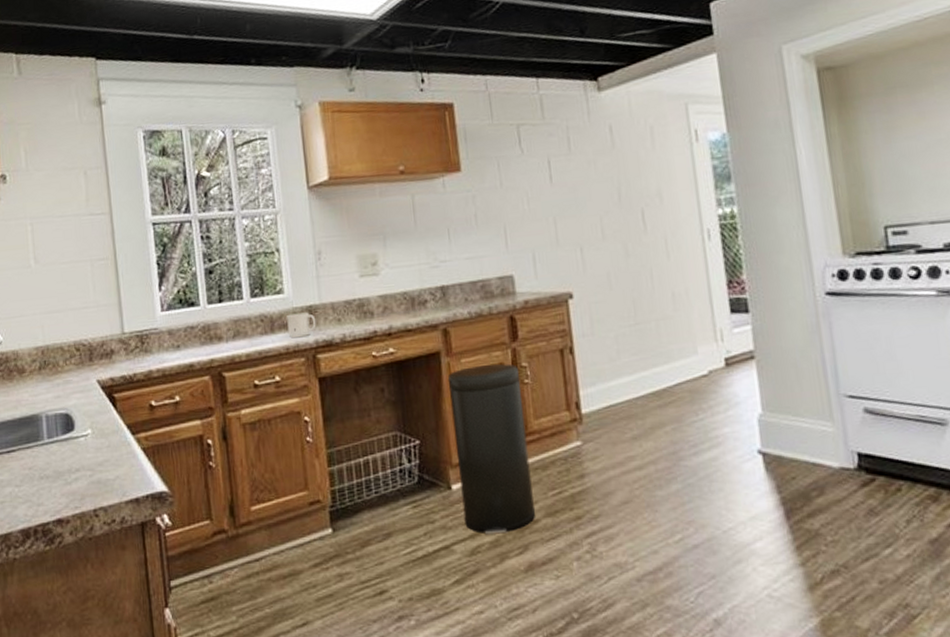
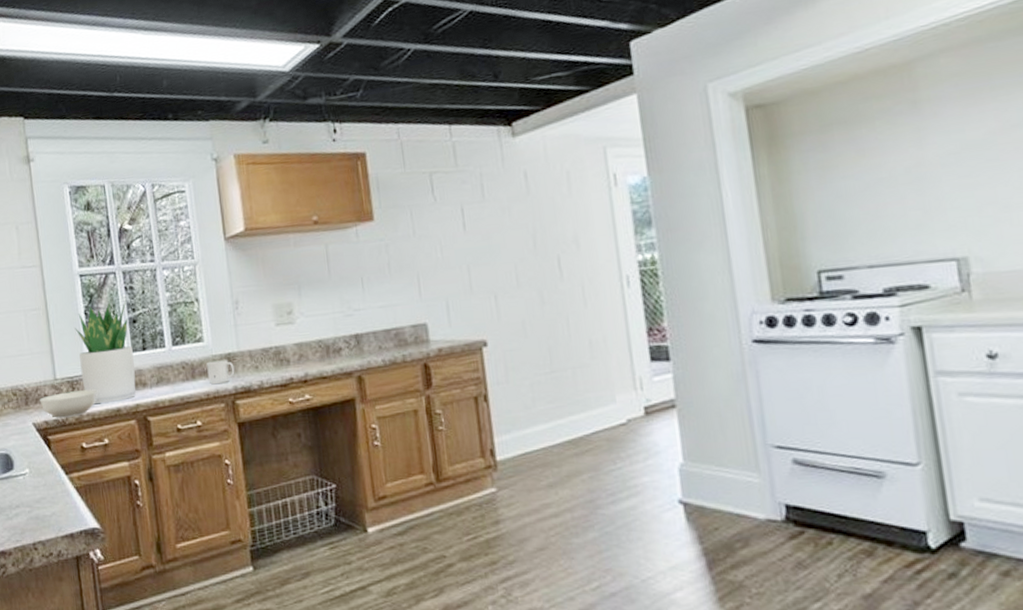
bowl: none [105,344,169,375] -> present [39,389,97,419]
planter: none [146,247,211,360] -> present [75,298,136,405]
pedal bin: present [447,364,536,535] -> none [362,411,451,577]

